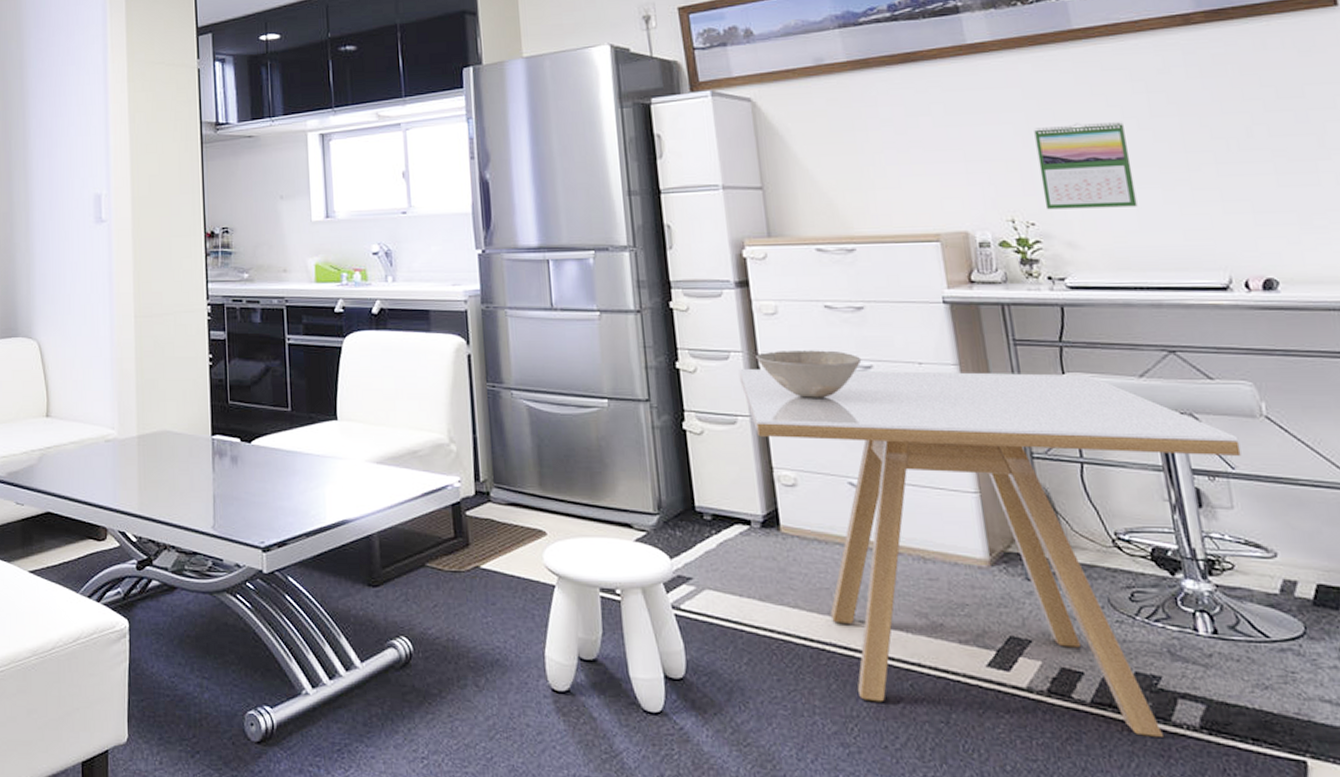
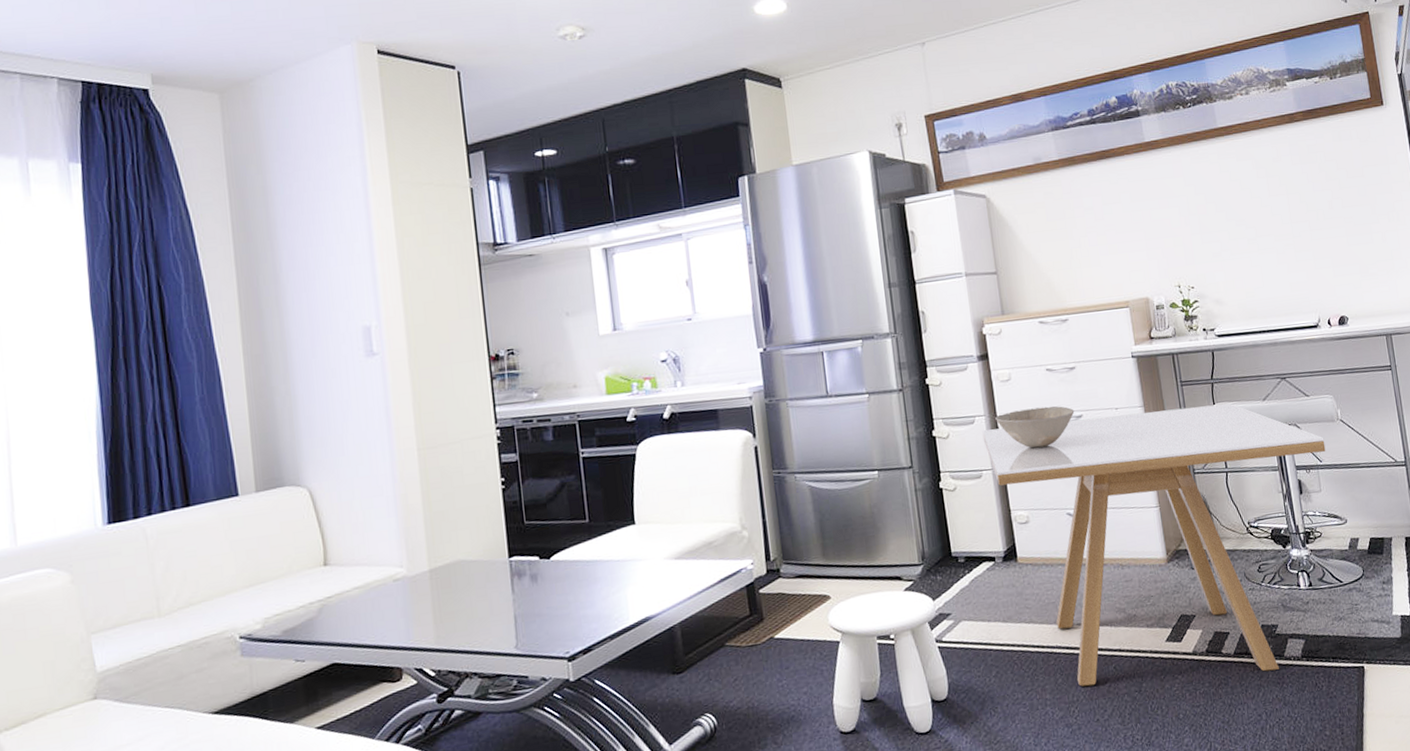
calendar: present [1034,122,1138,210] -> none [1192,202,1261,275]

